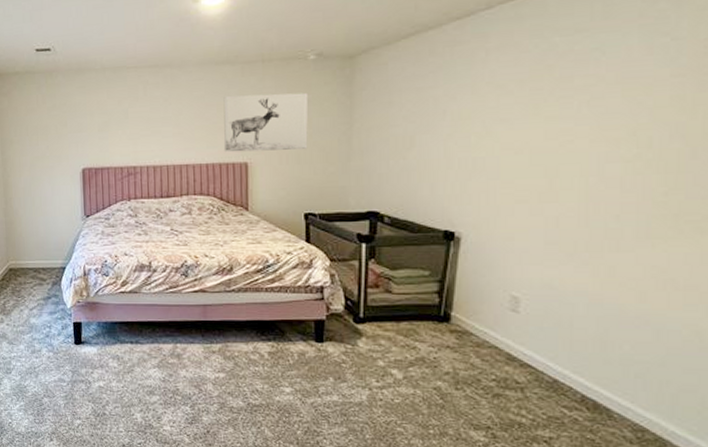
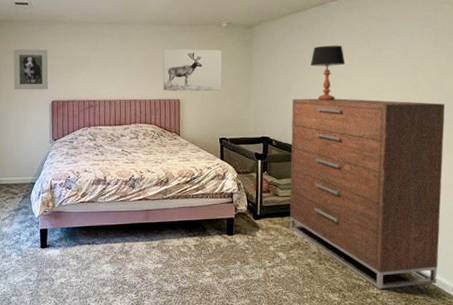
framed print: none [36,105,78,156] -> present [14,49,49,90]
dresser: none [408,154,689,433] -> present [289,98,445,290]
table lamp: none [447,74,507,159] -> present [310,45,346,101]

